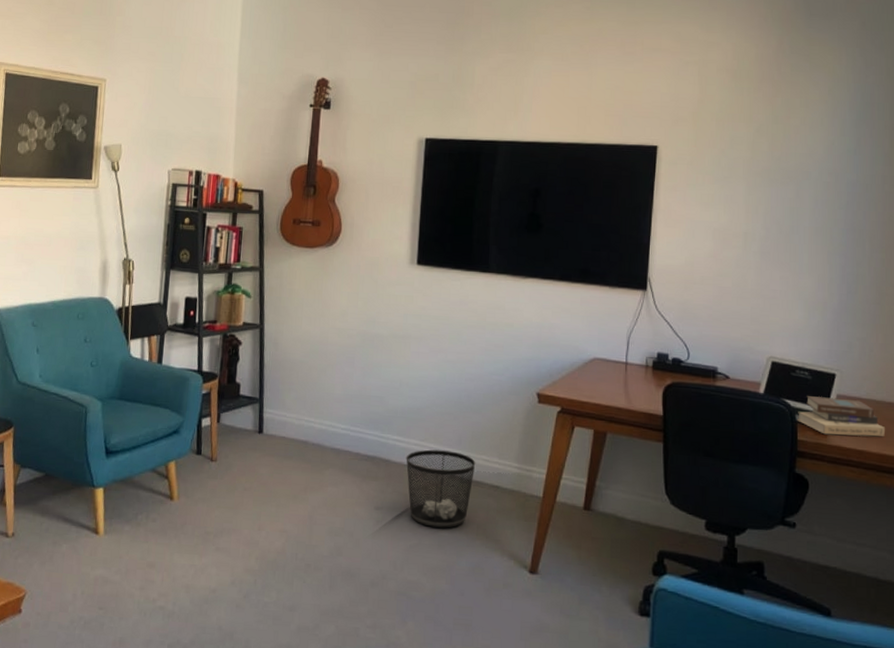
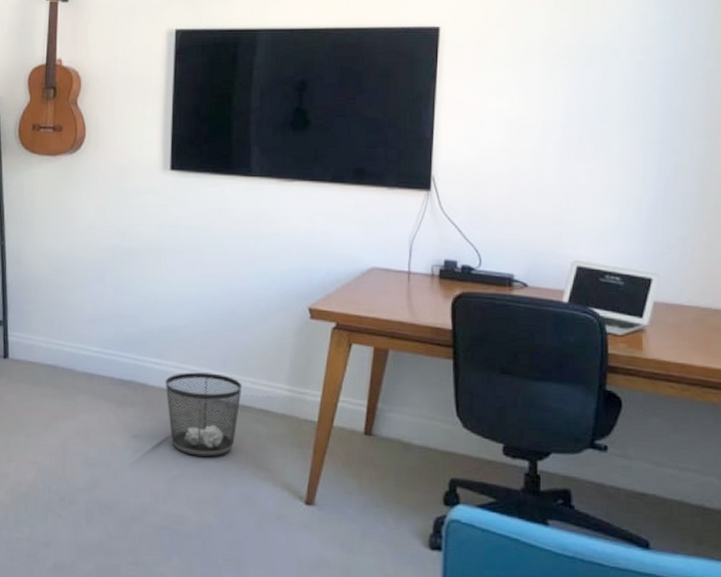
books: present [796,396,886,437] -> none [607,304,712,349]

